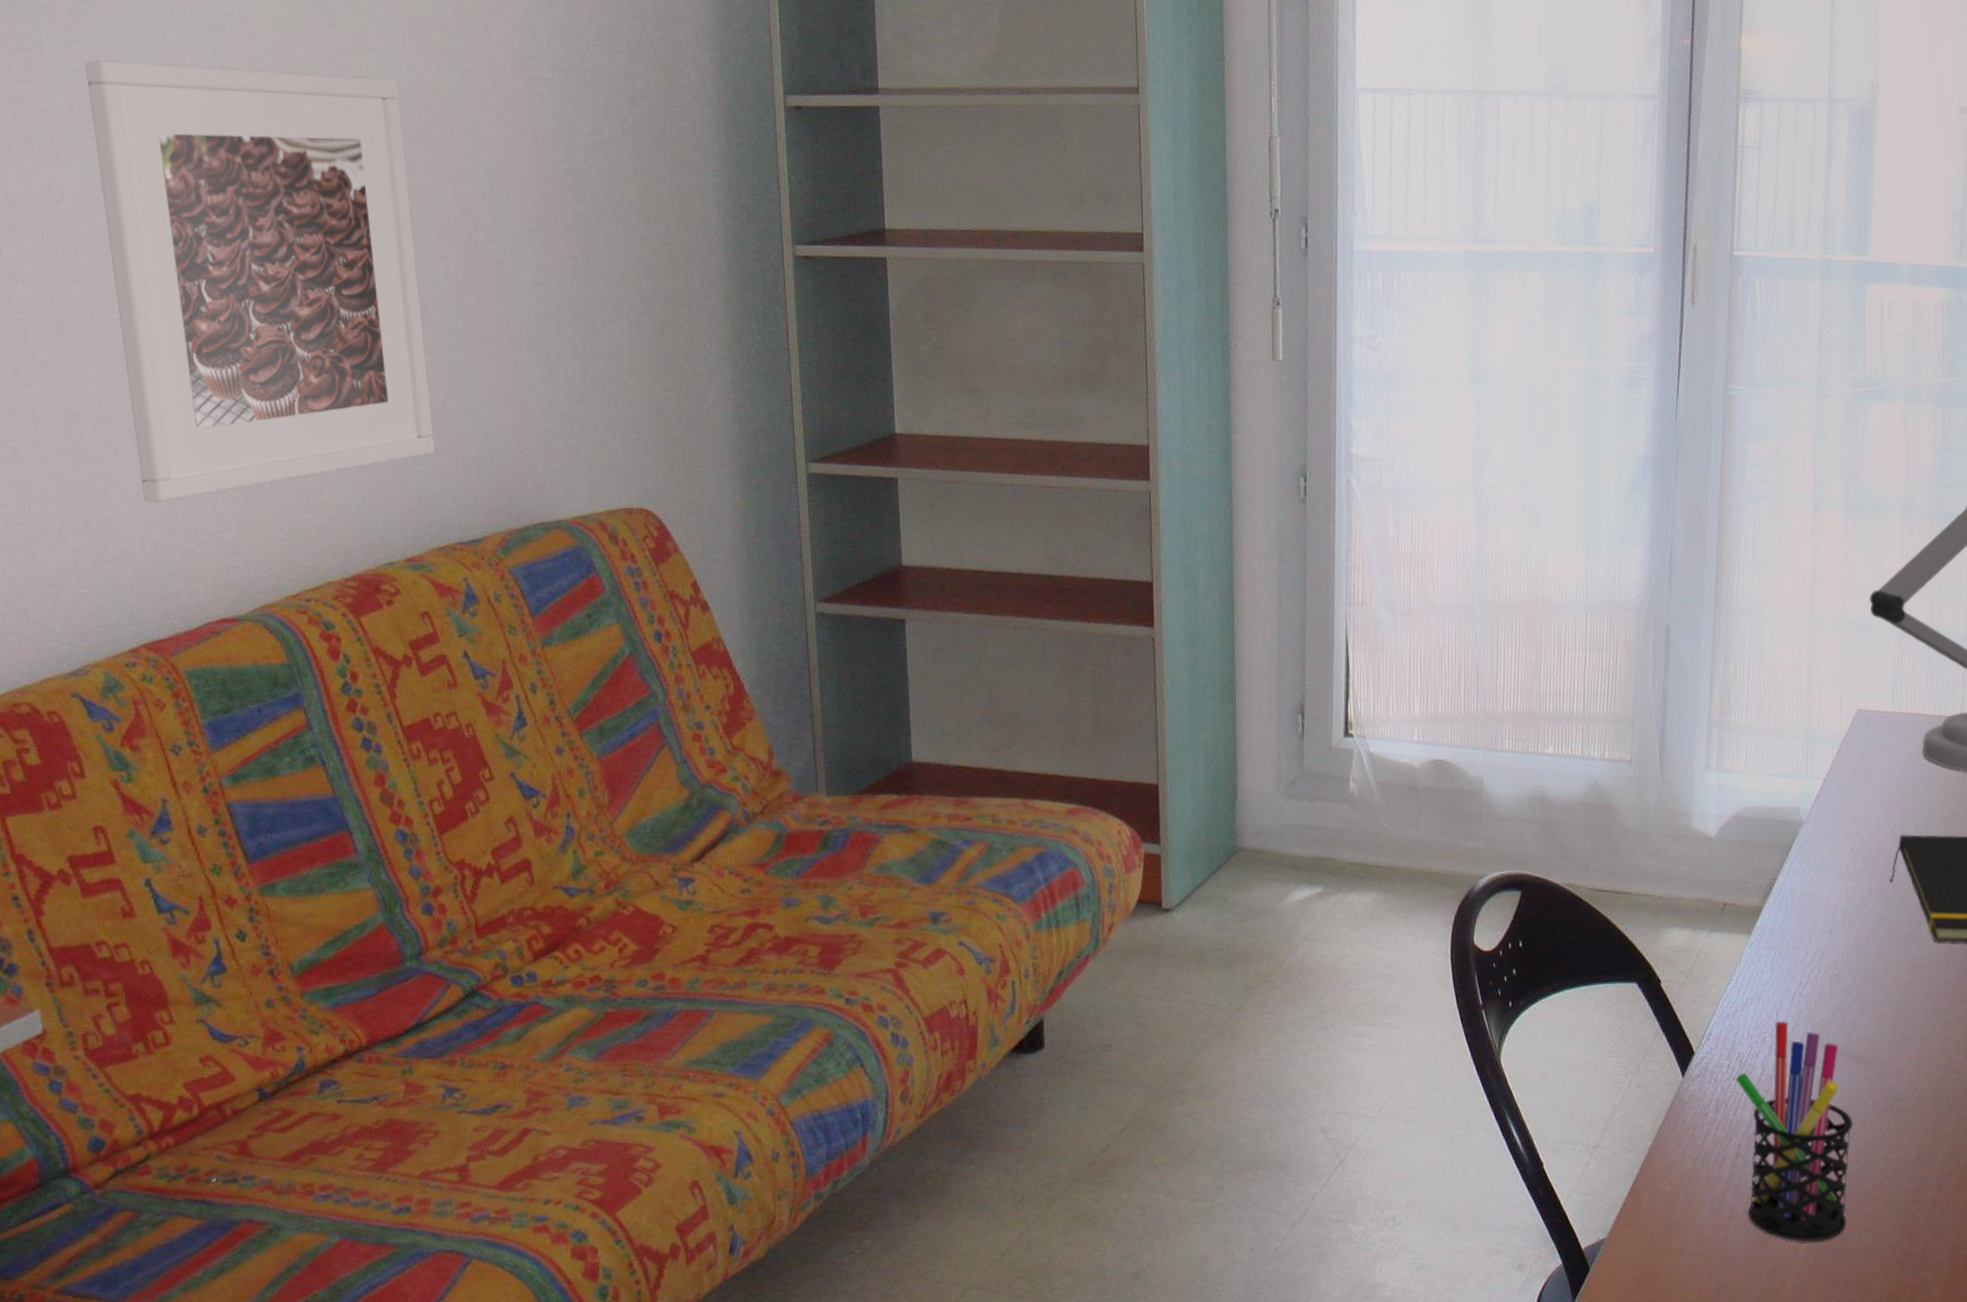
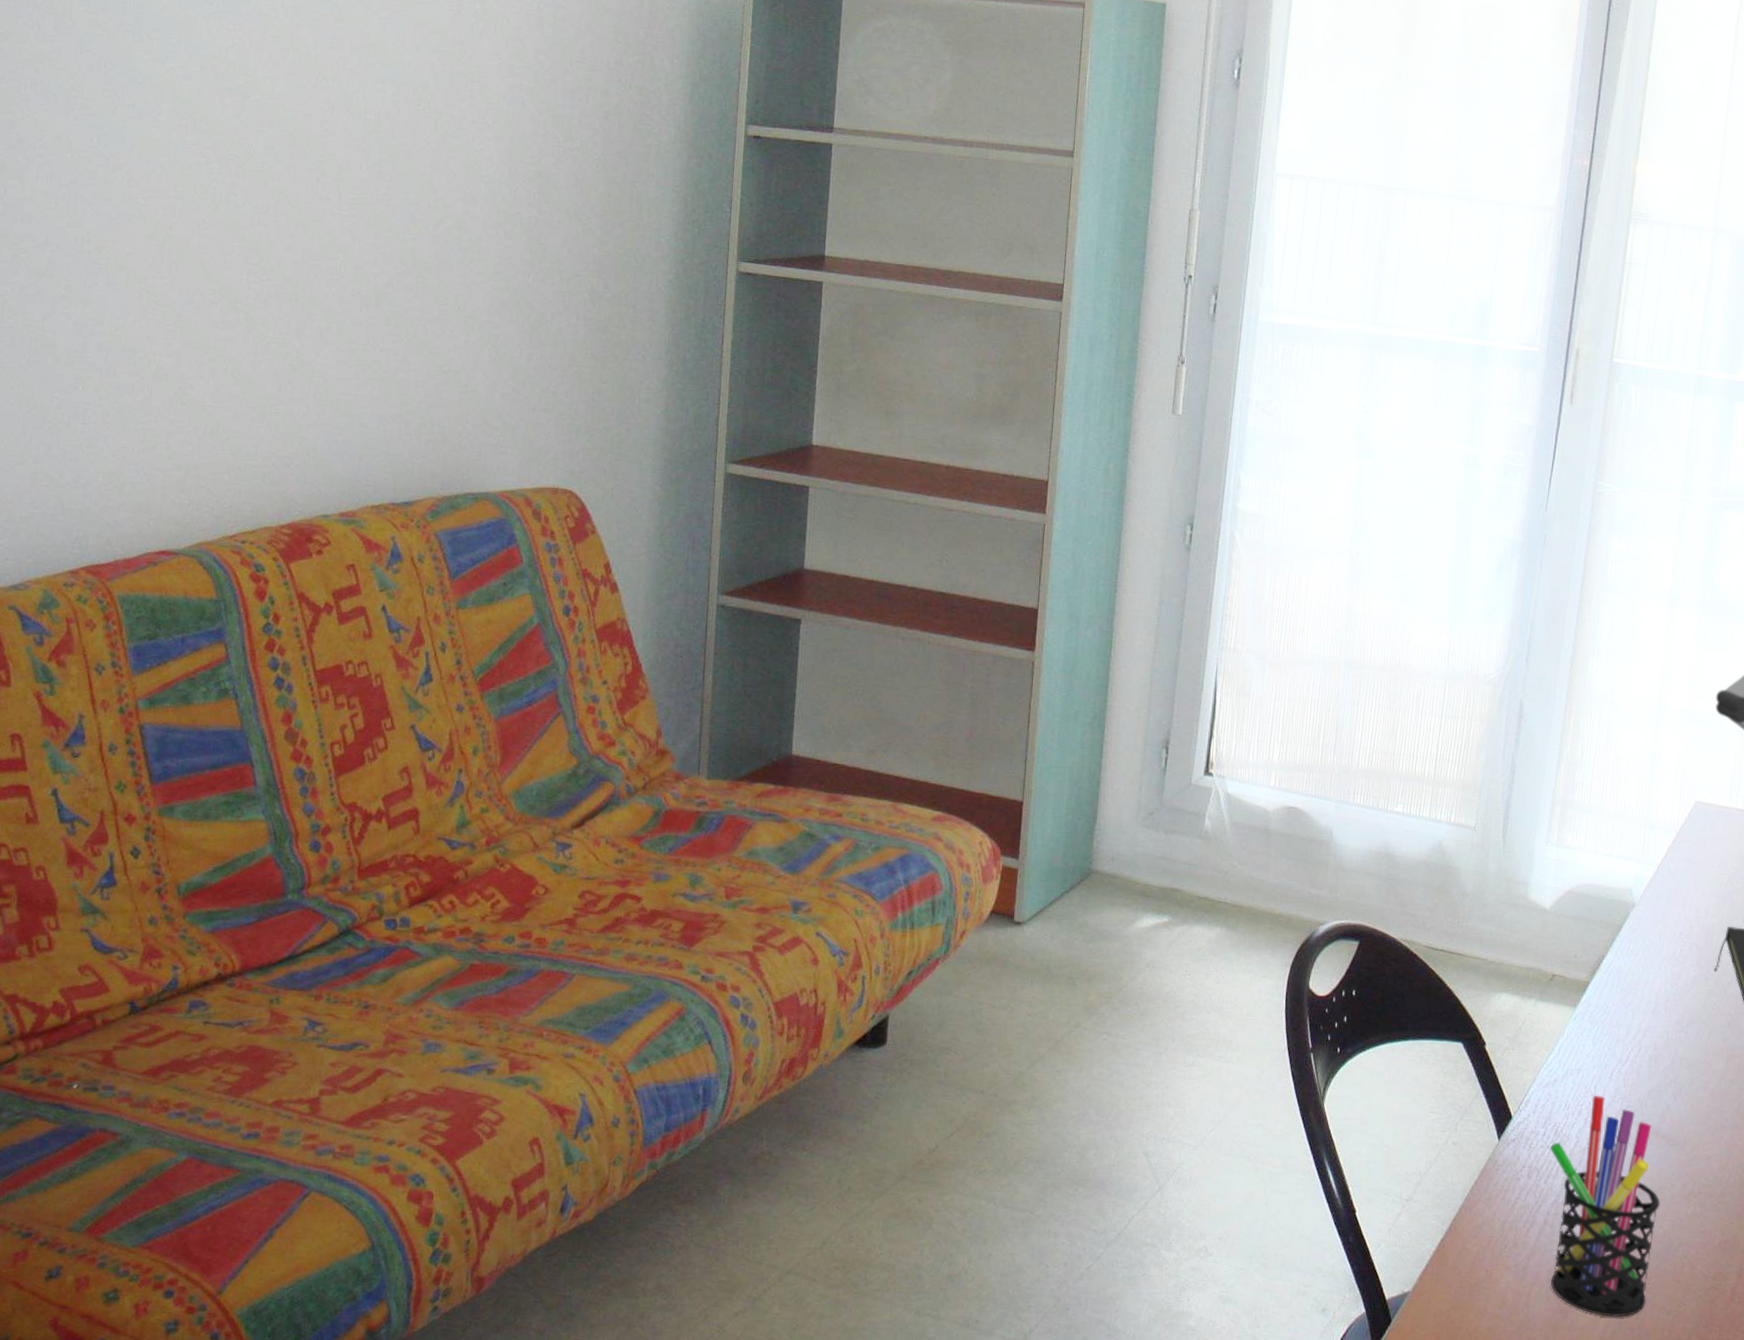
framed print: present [85,60,435,503] -> none [104,28,392,437]

